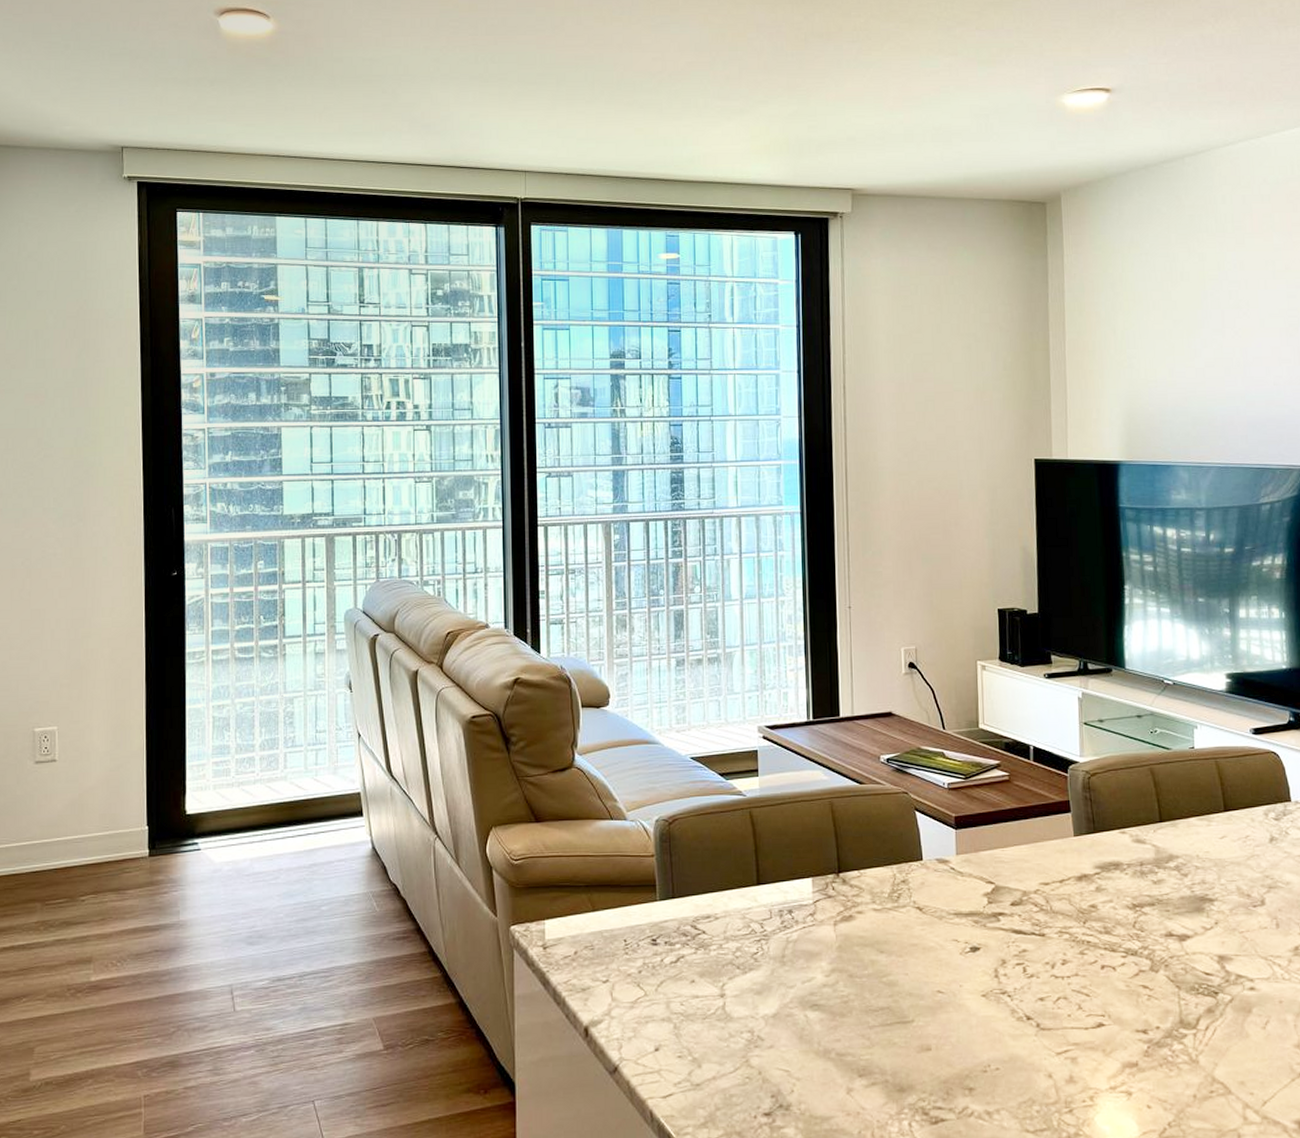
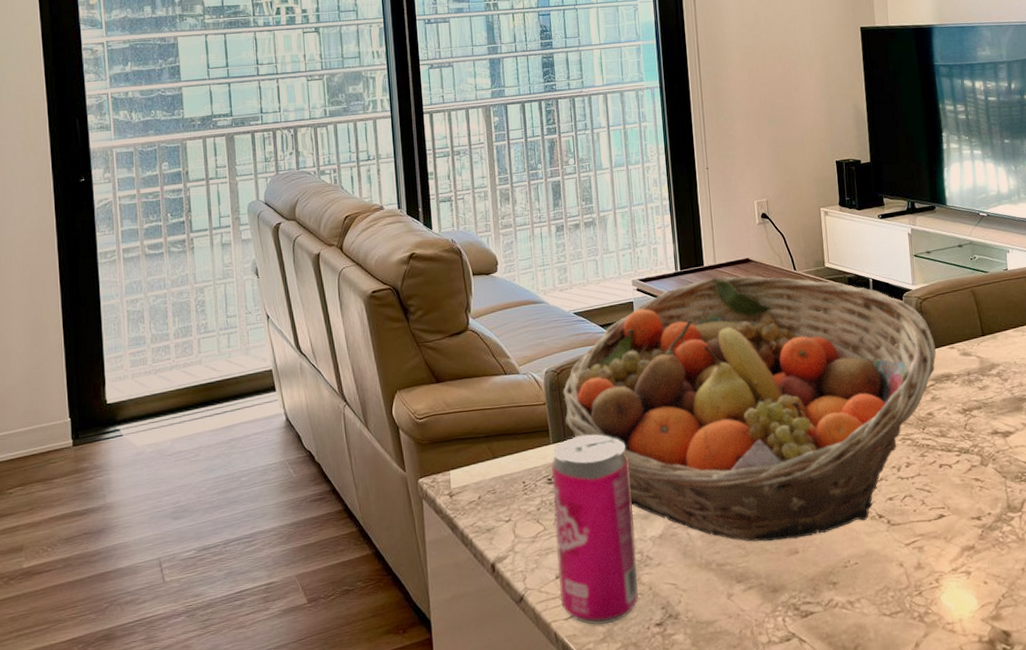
beverage can: none [656,894,746,1108] -> present [552,434,639,625]
fruit basket: none [673,731,1104,1034] -> present [562,276,936,542]

